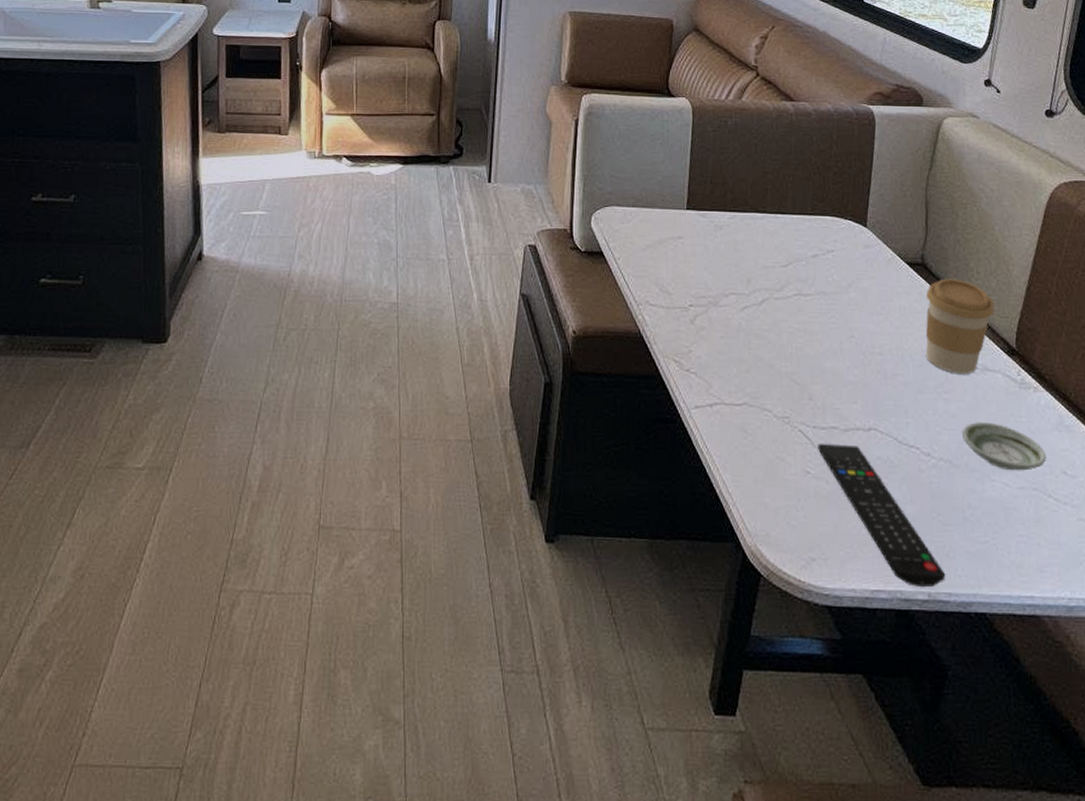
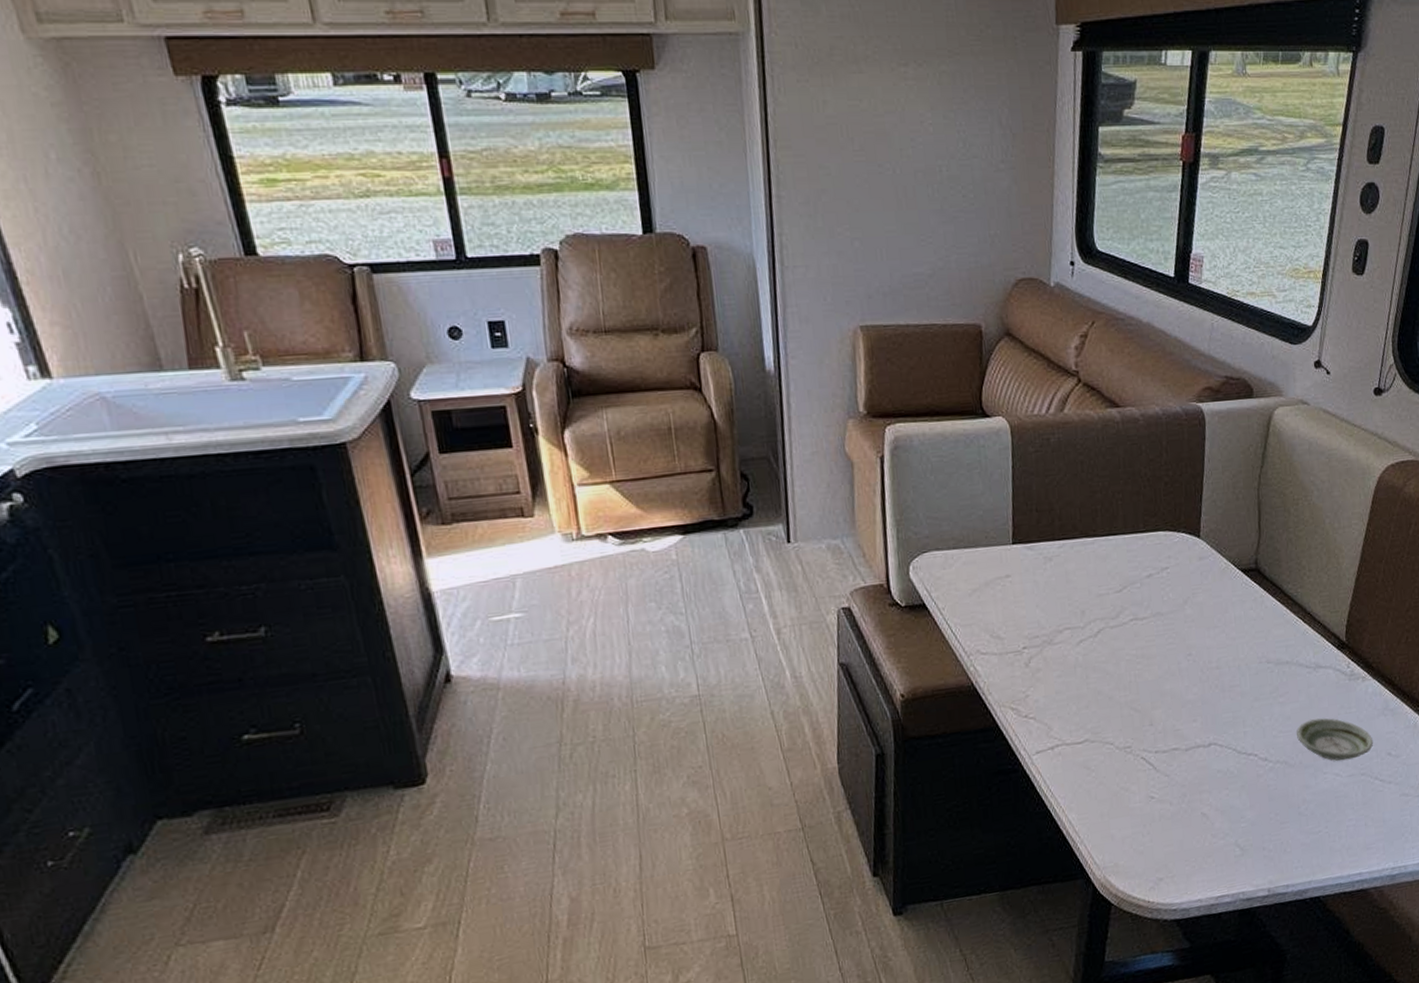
remote control: present [818,443,946,588] -> none [1160,763,1284,886]
coffee cup: present [925,278,995,375] -> none [1260,579,1326,676]

